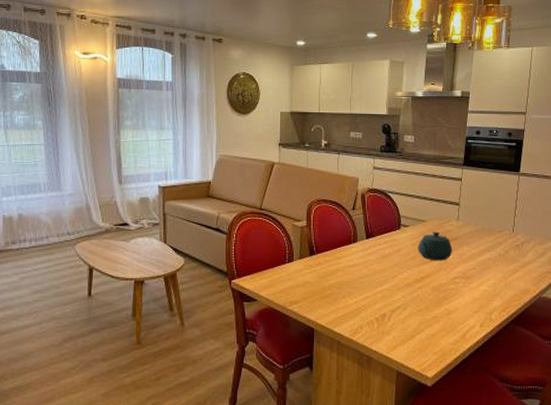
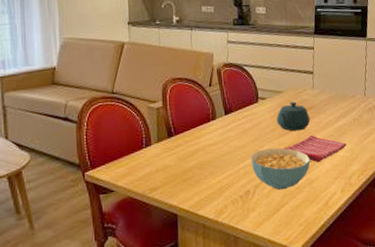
cereal bowl: none [389,275,450,318] -> present [250,147,311,190]
dish towel: none [423,266,489,295] -> present [283,135,347,163]

